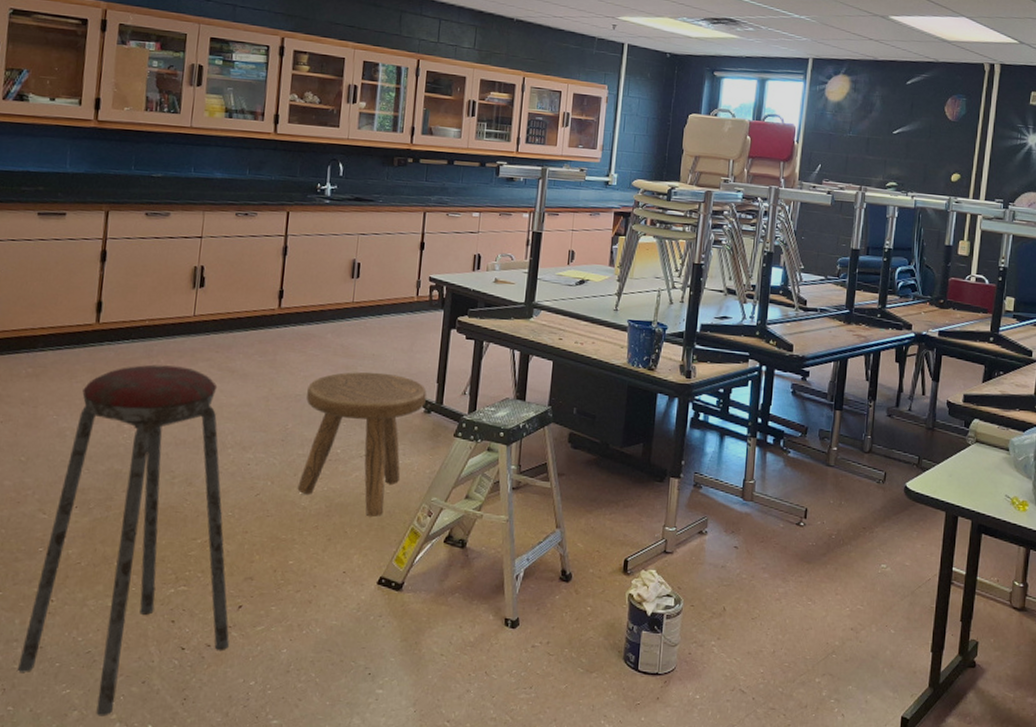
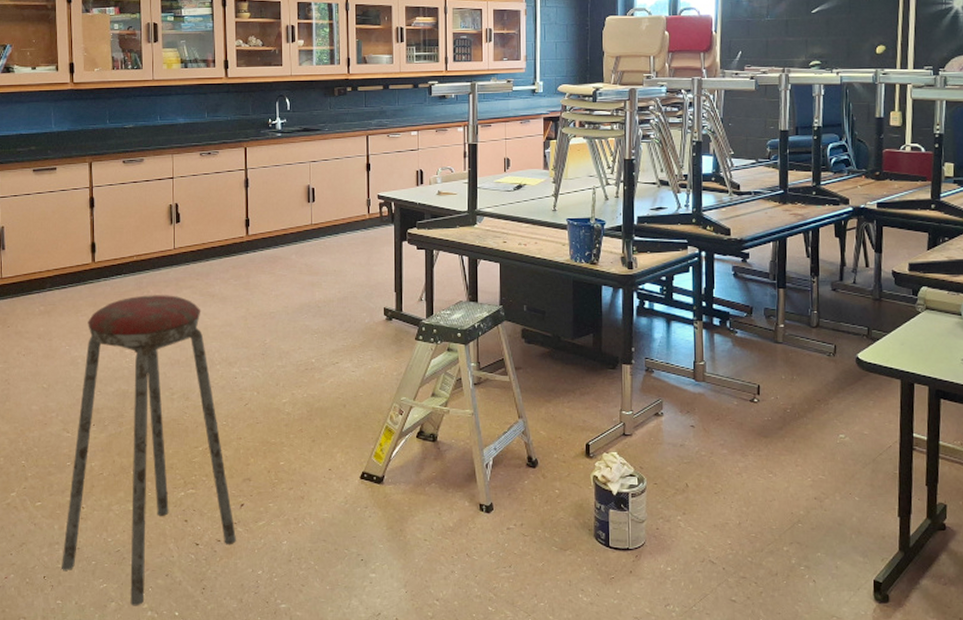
stool: present [297,372,427,518] -> none [280,286,386,419]

